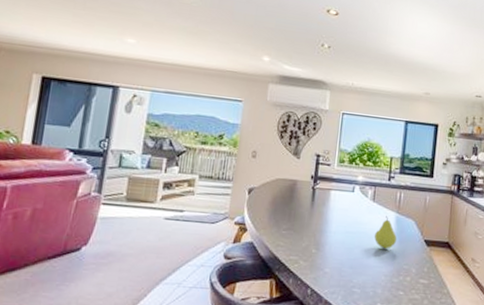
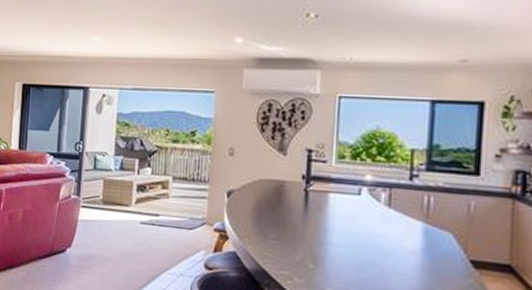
fruit: present [374,215,398,249] -> none [392,225,427,270]

